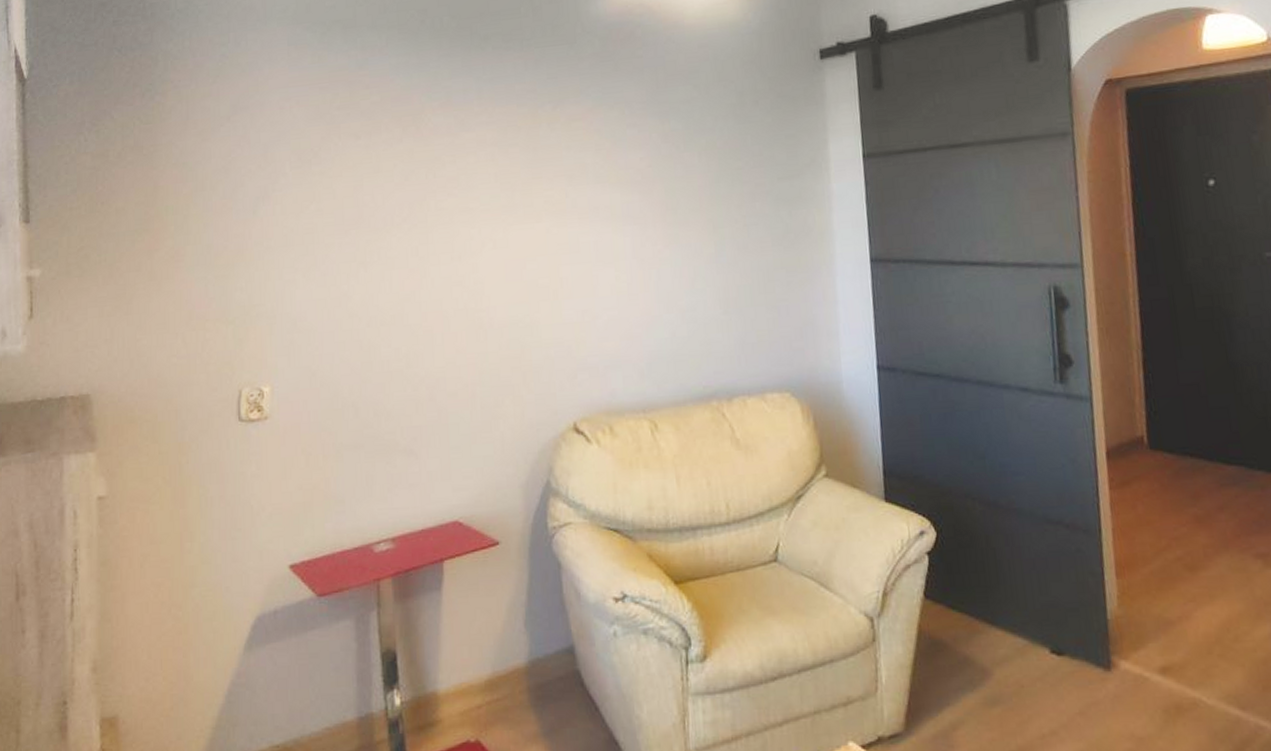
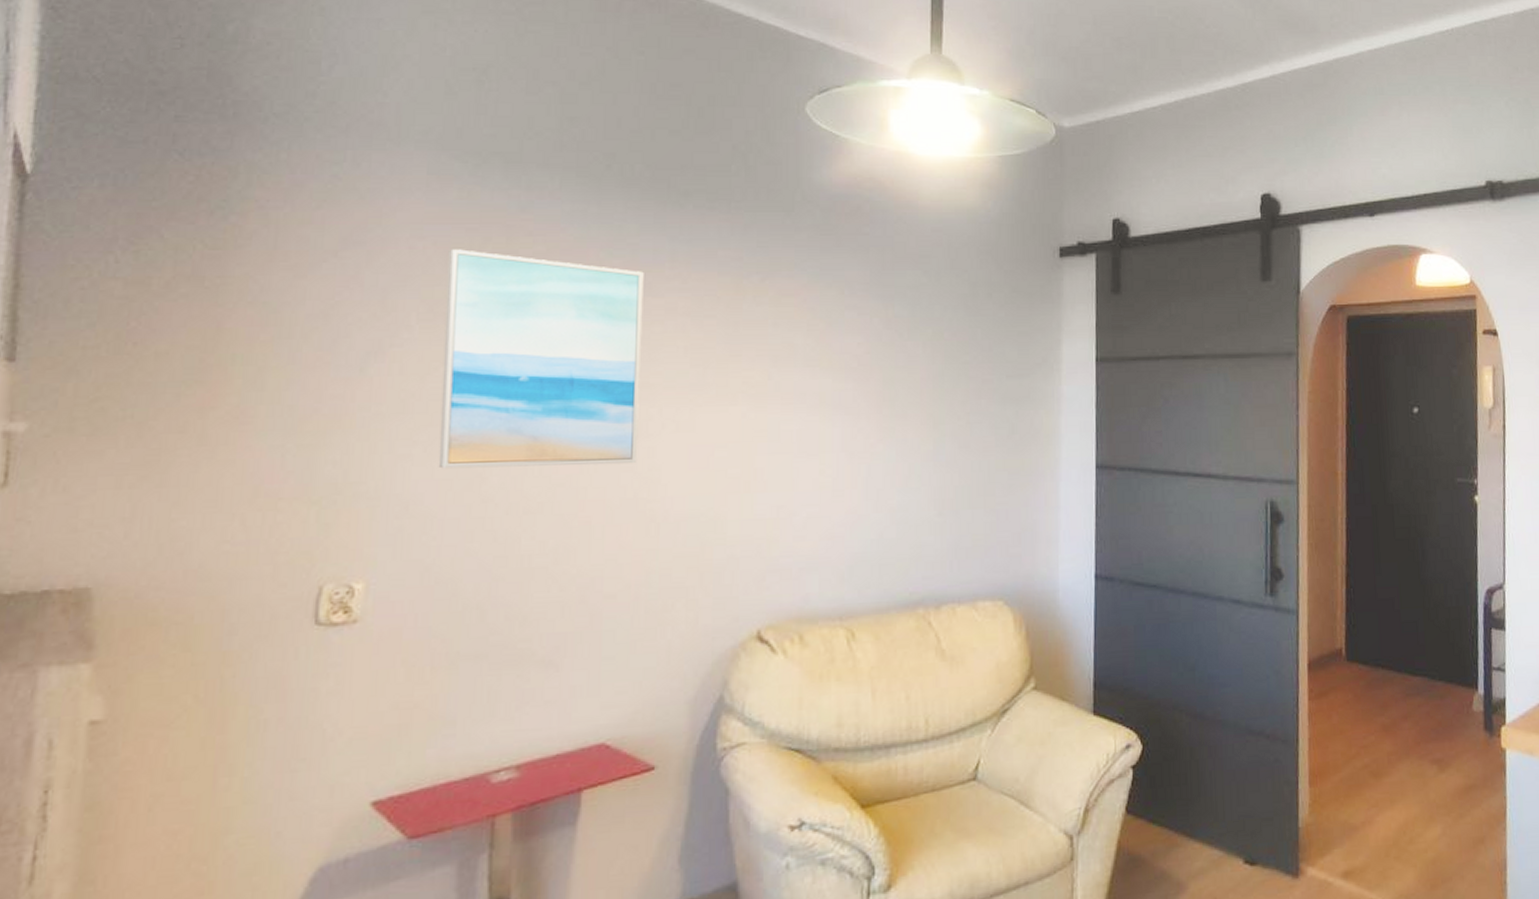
wall art: none [308,105,465,291] -> present [438,249,644,469]

